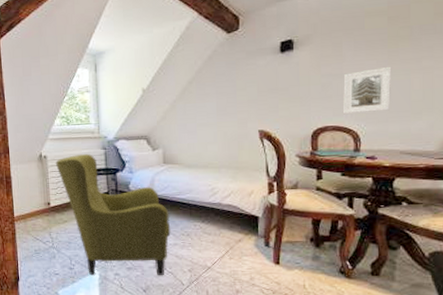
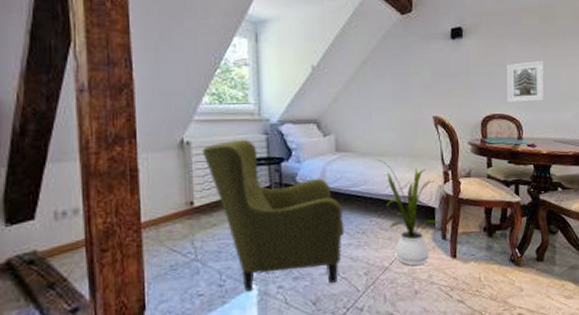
house plant: none [199,170,266,269] -> present [375,159,443,266]

